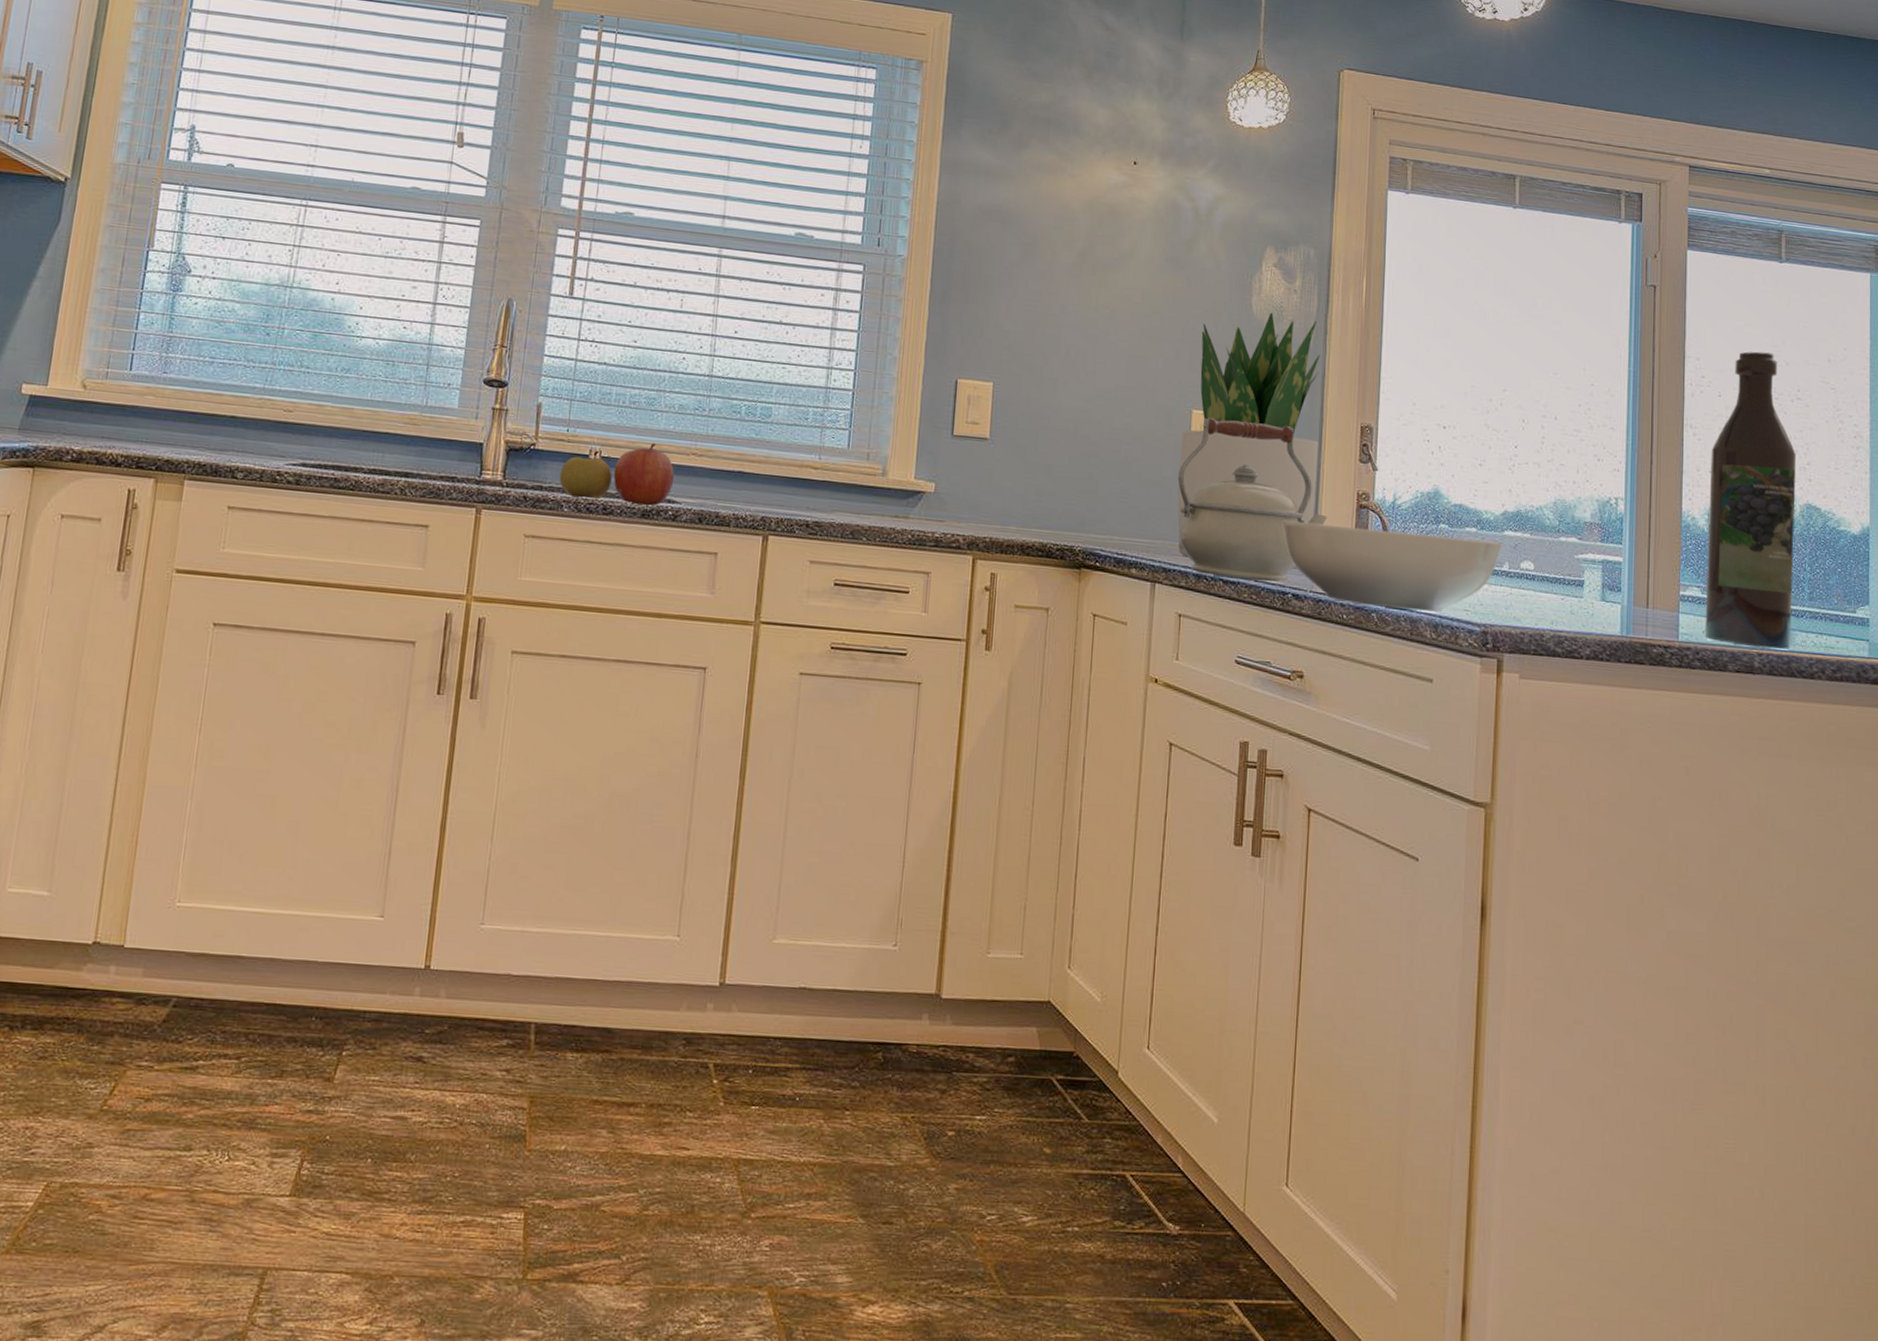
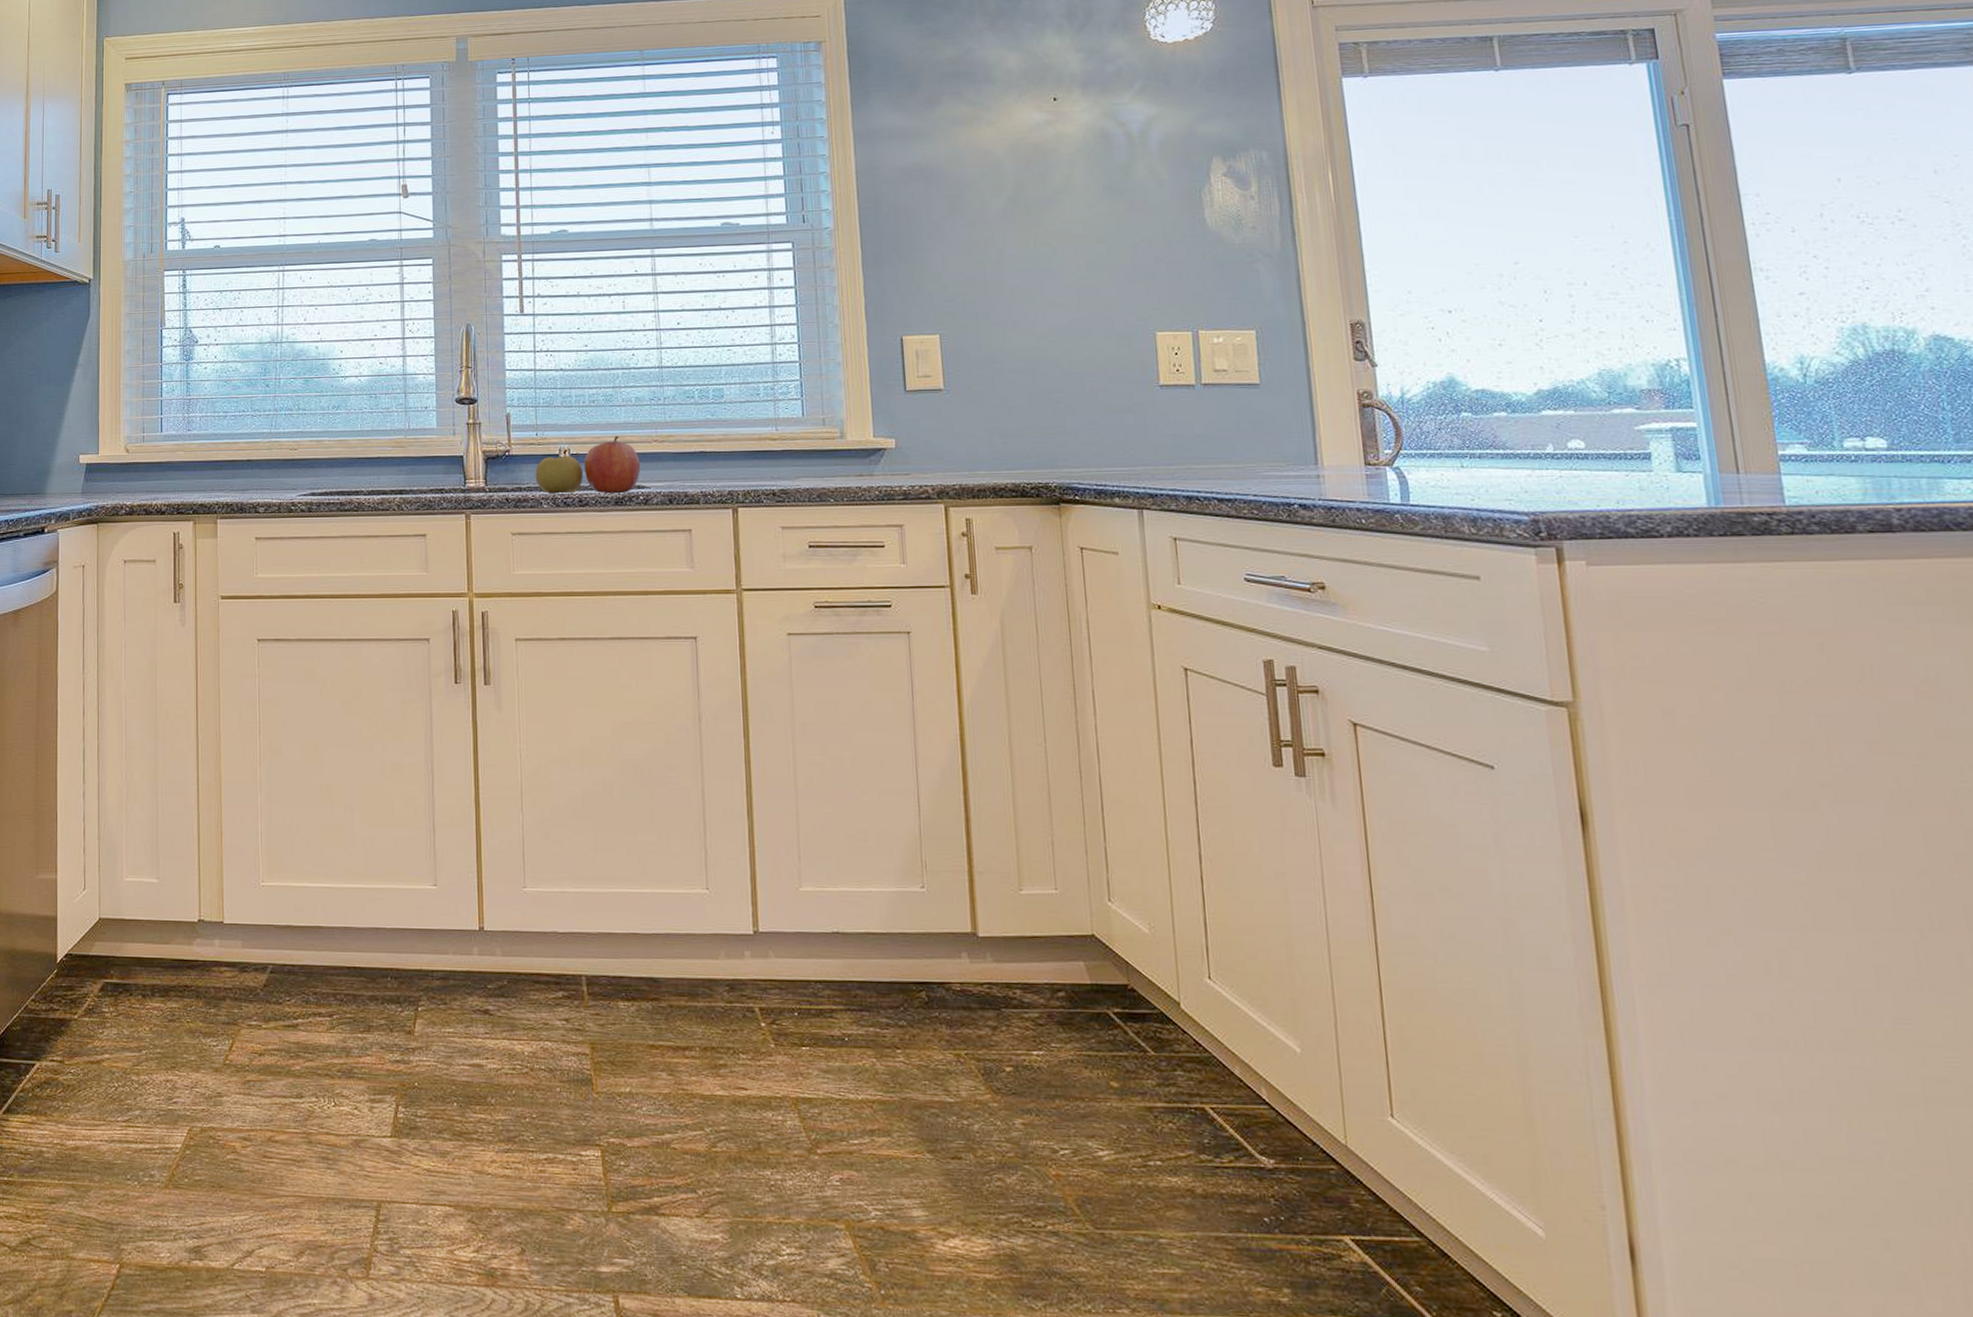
planter: present [1177,312,1320,570] -> none [1147,223,1311,480]
kettle: present [1177,417,1327,583] -> none [1150,333,1327,496]
bowl: present [1282,521,1502,613] -> none [1275,423,1541,507]
wine bottle: present [1705,351,1796,650] -> none [1792,174,1940,503]

